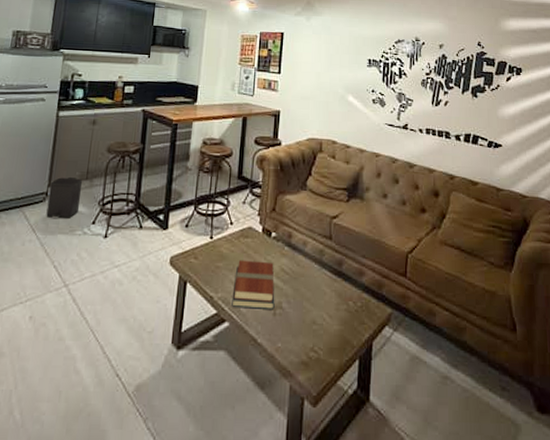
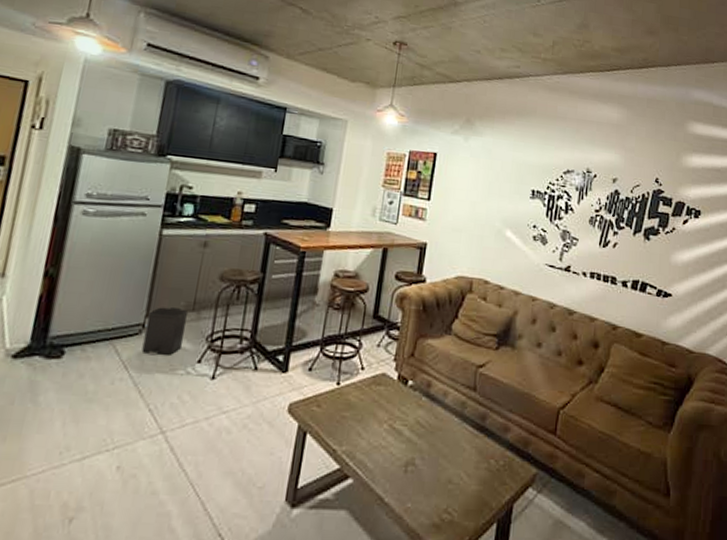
books: present [232,260,275,309] -> none [357,410,409,466]

